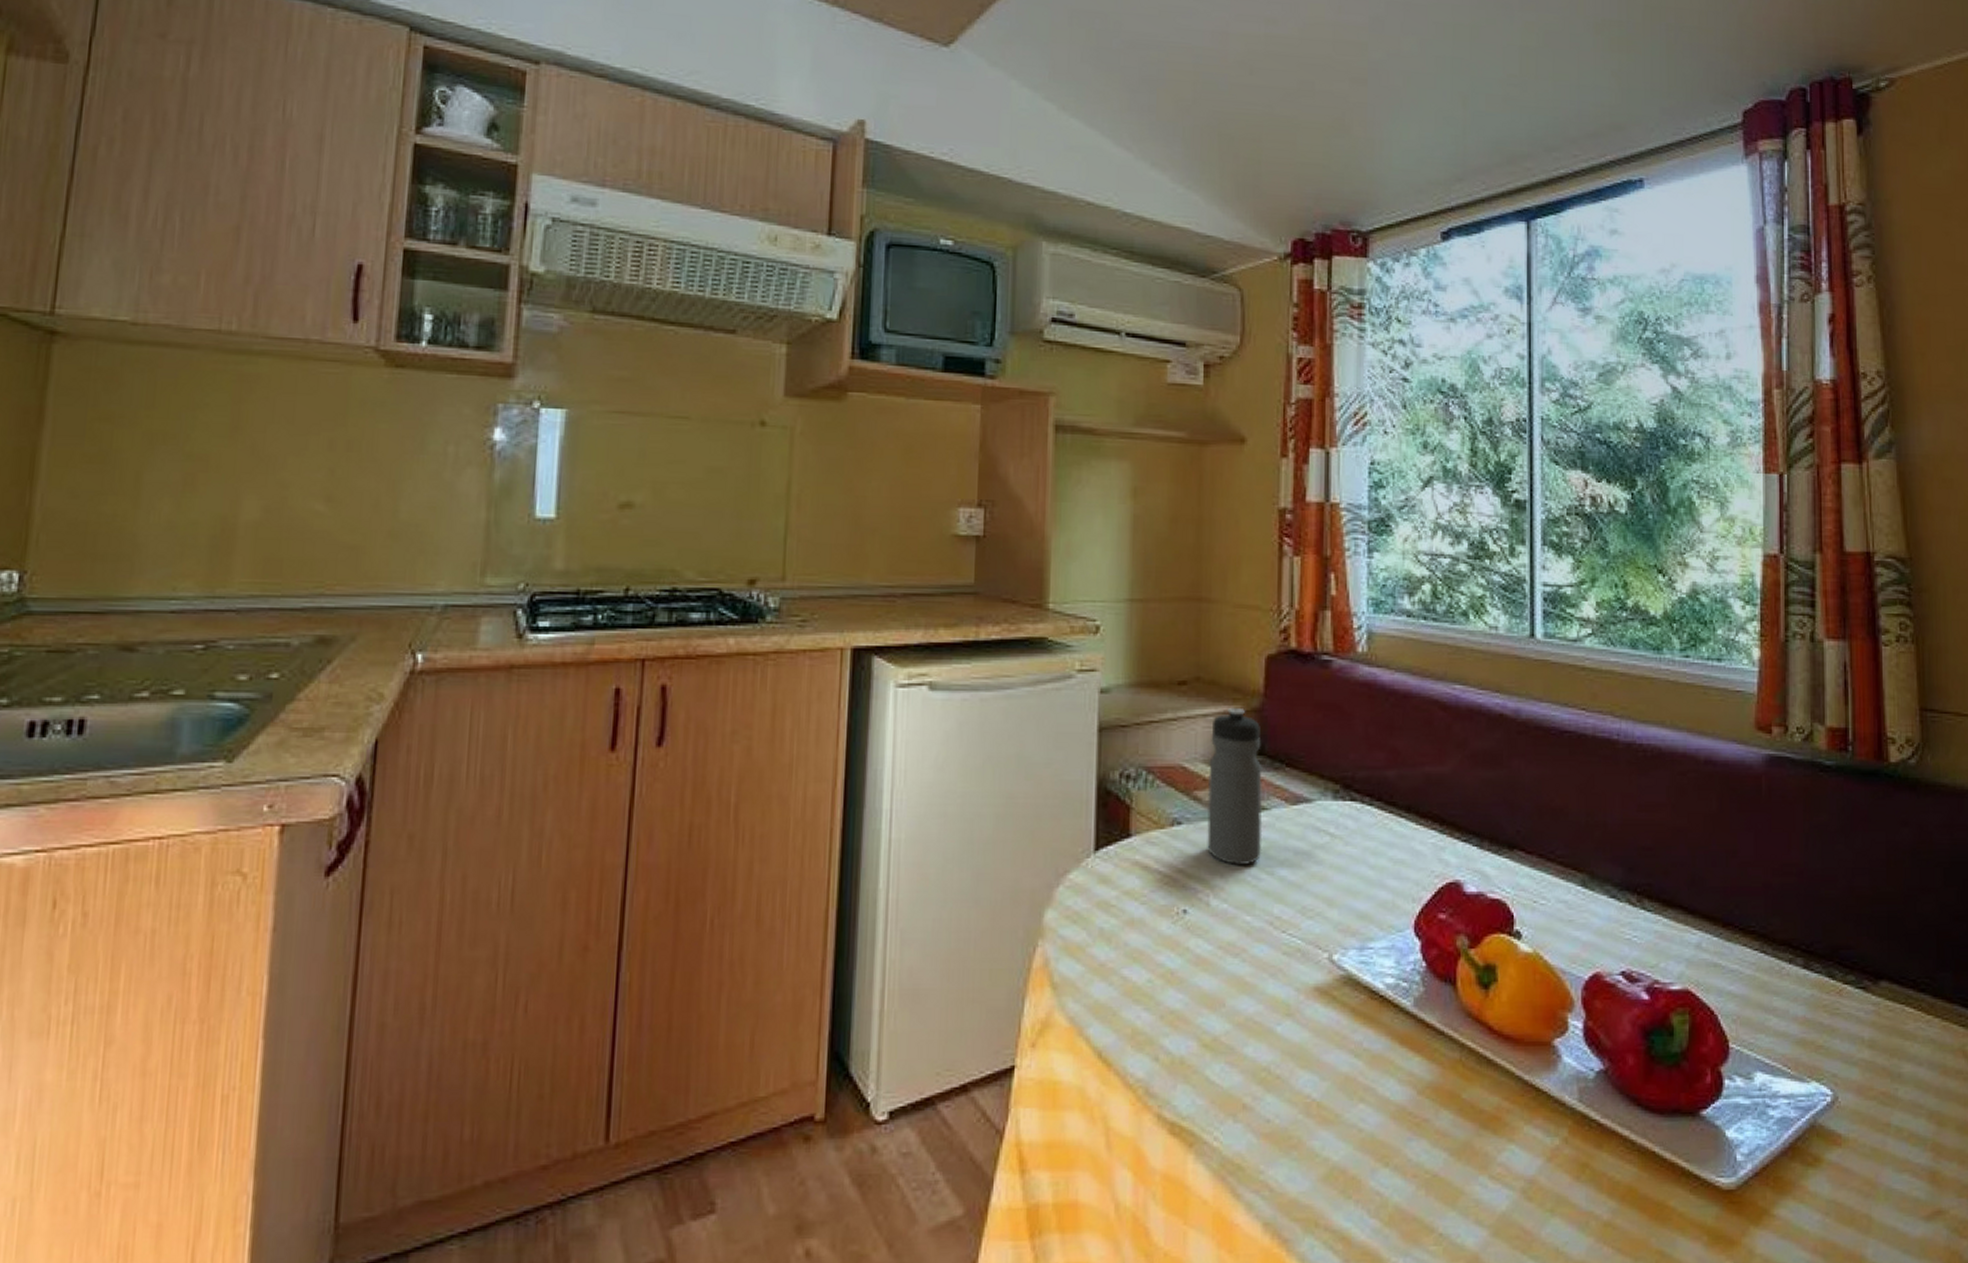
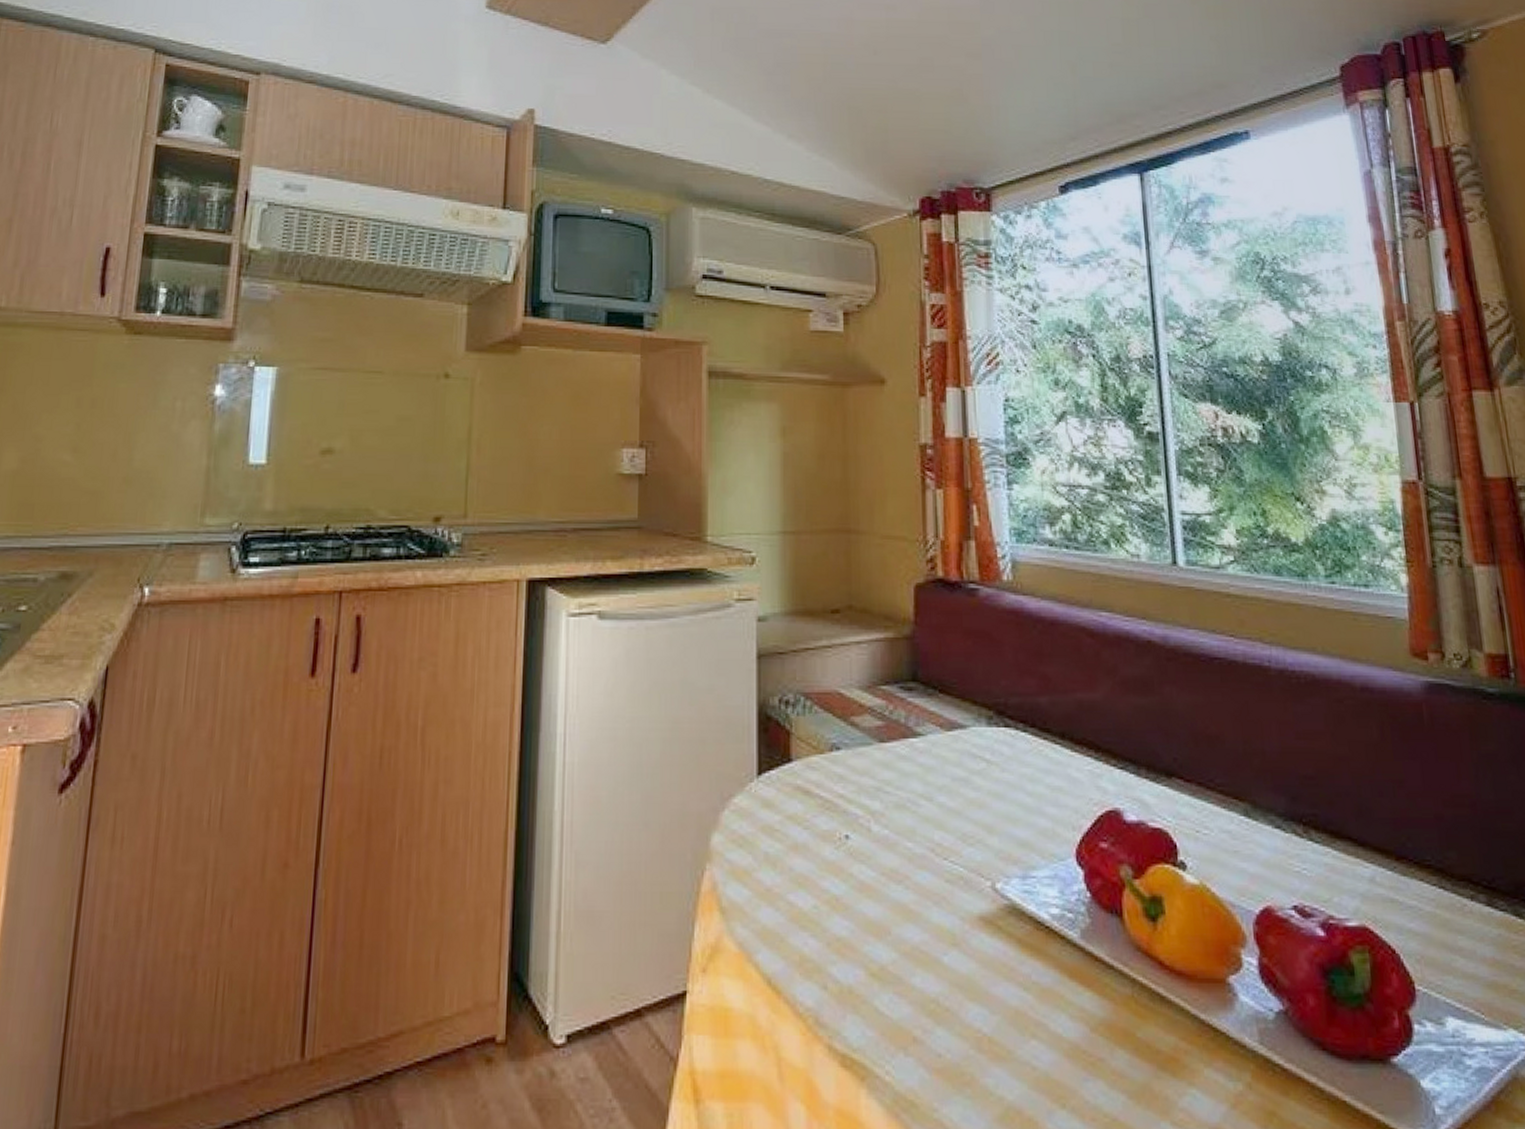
water bottle: present [1207,707,1263,865] -> none [864,634,920,790]

